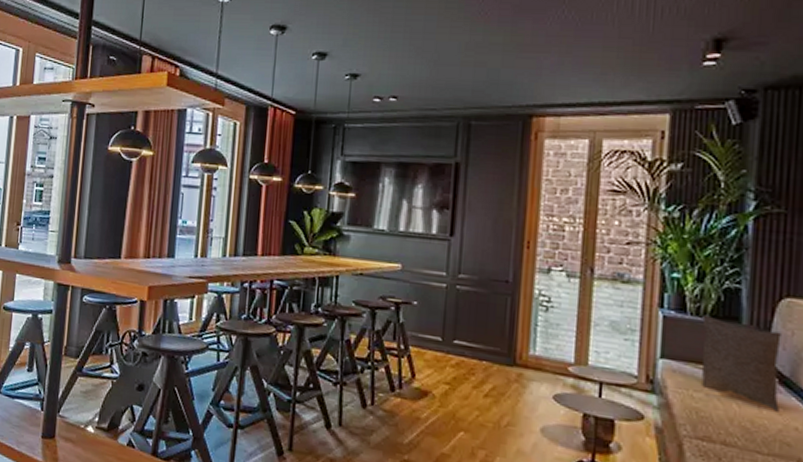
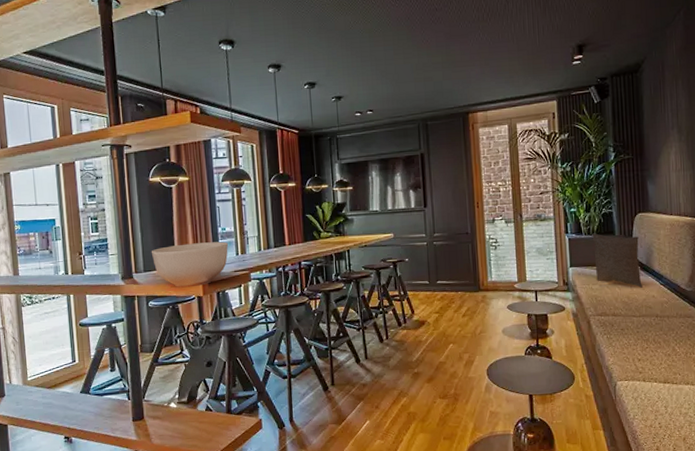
bowl: none [95,232,188,288] -> present [151,241,229,288]

